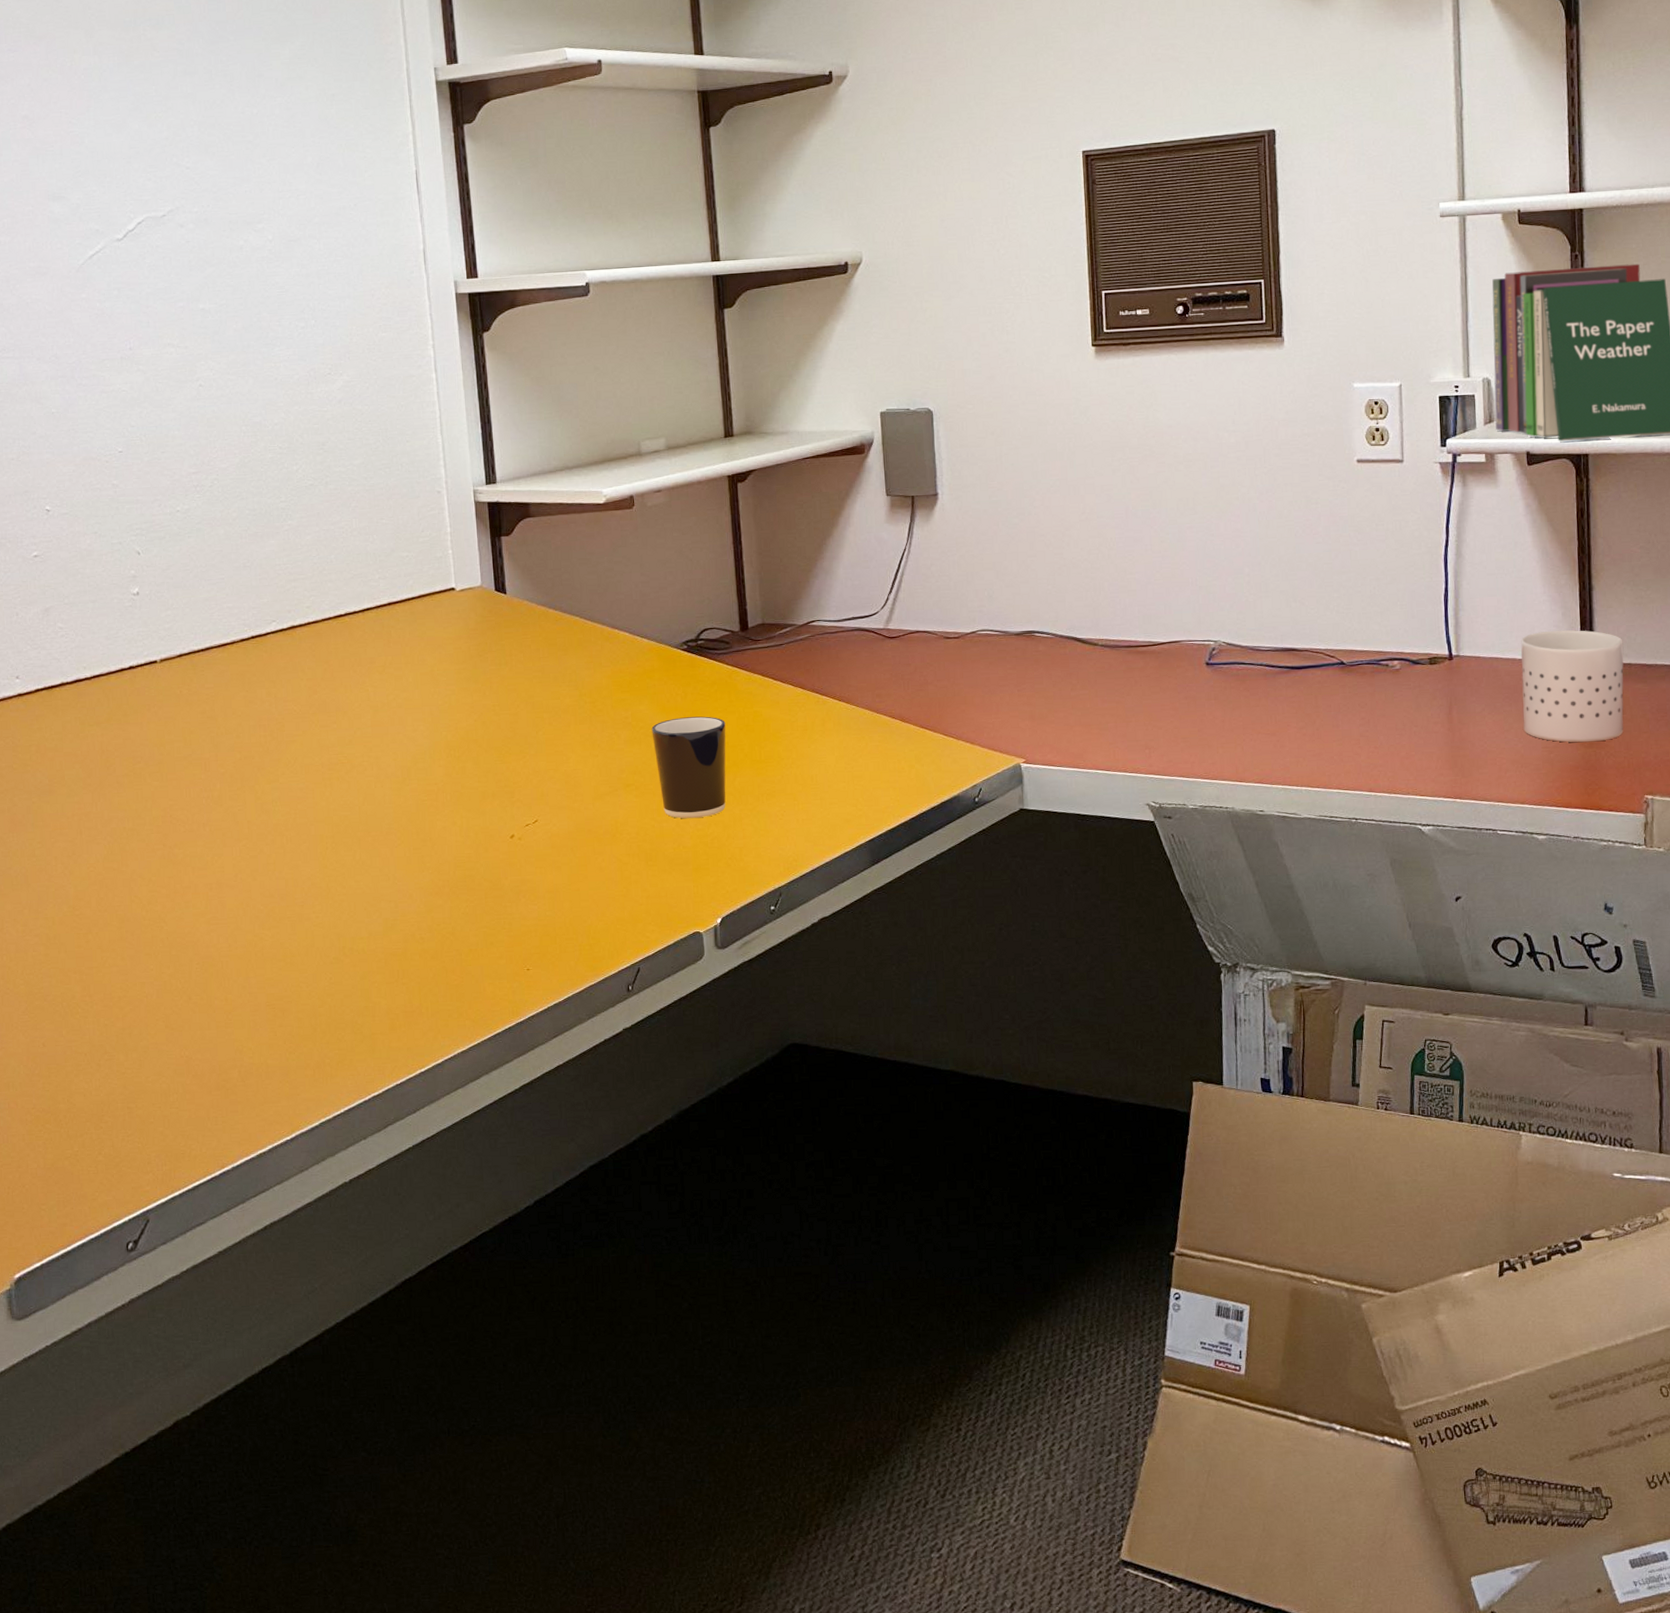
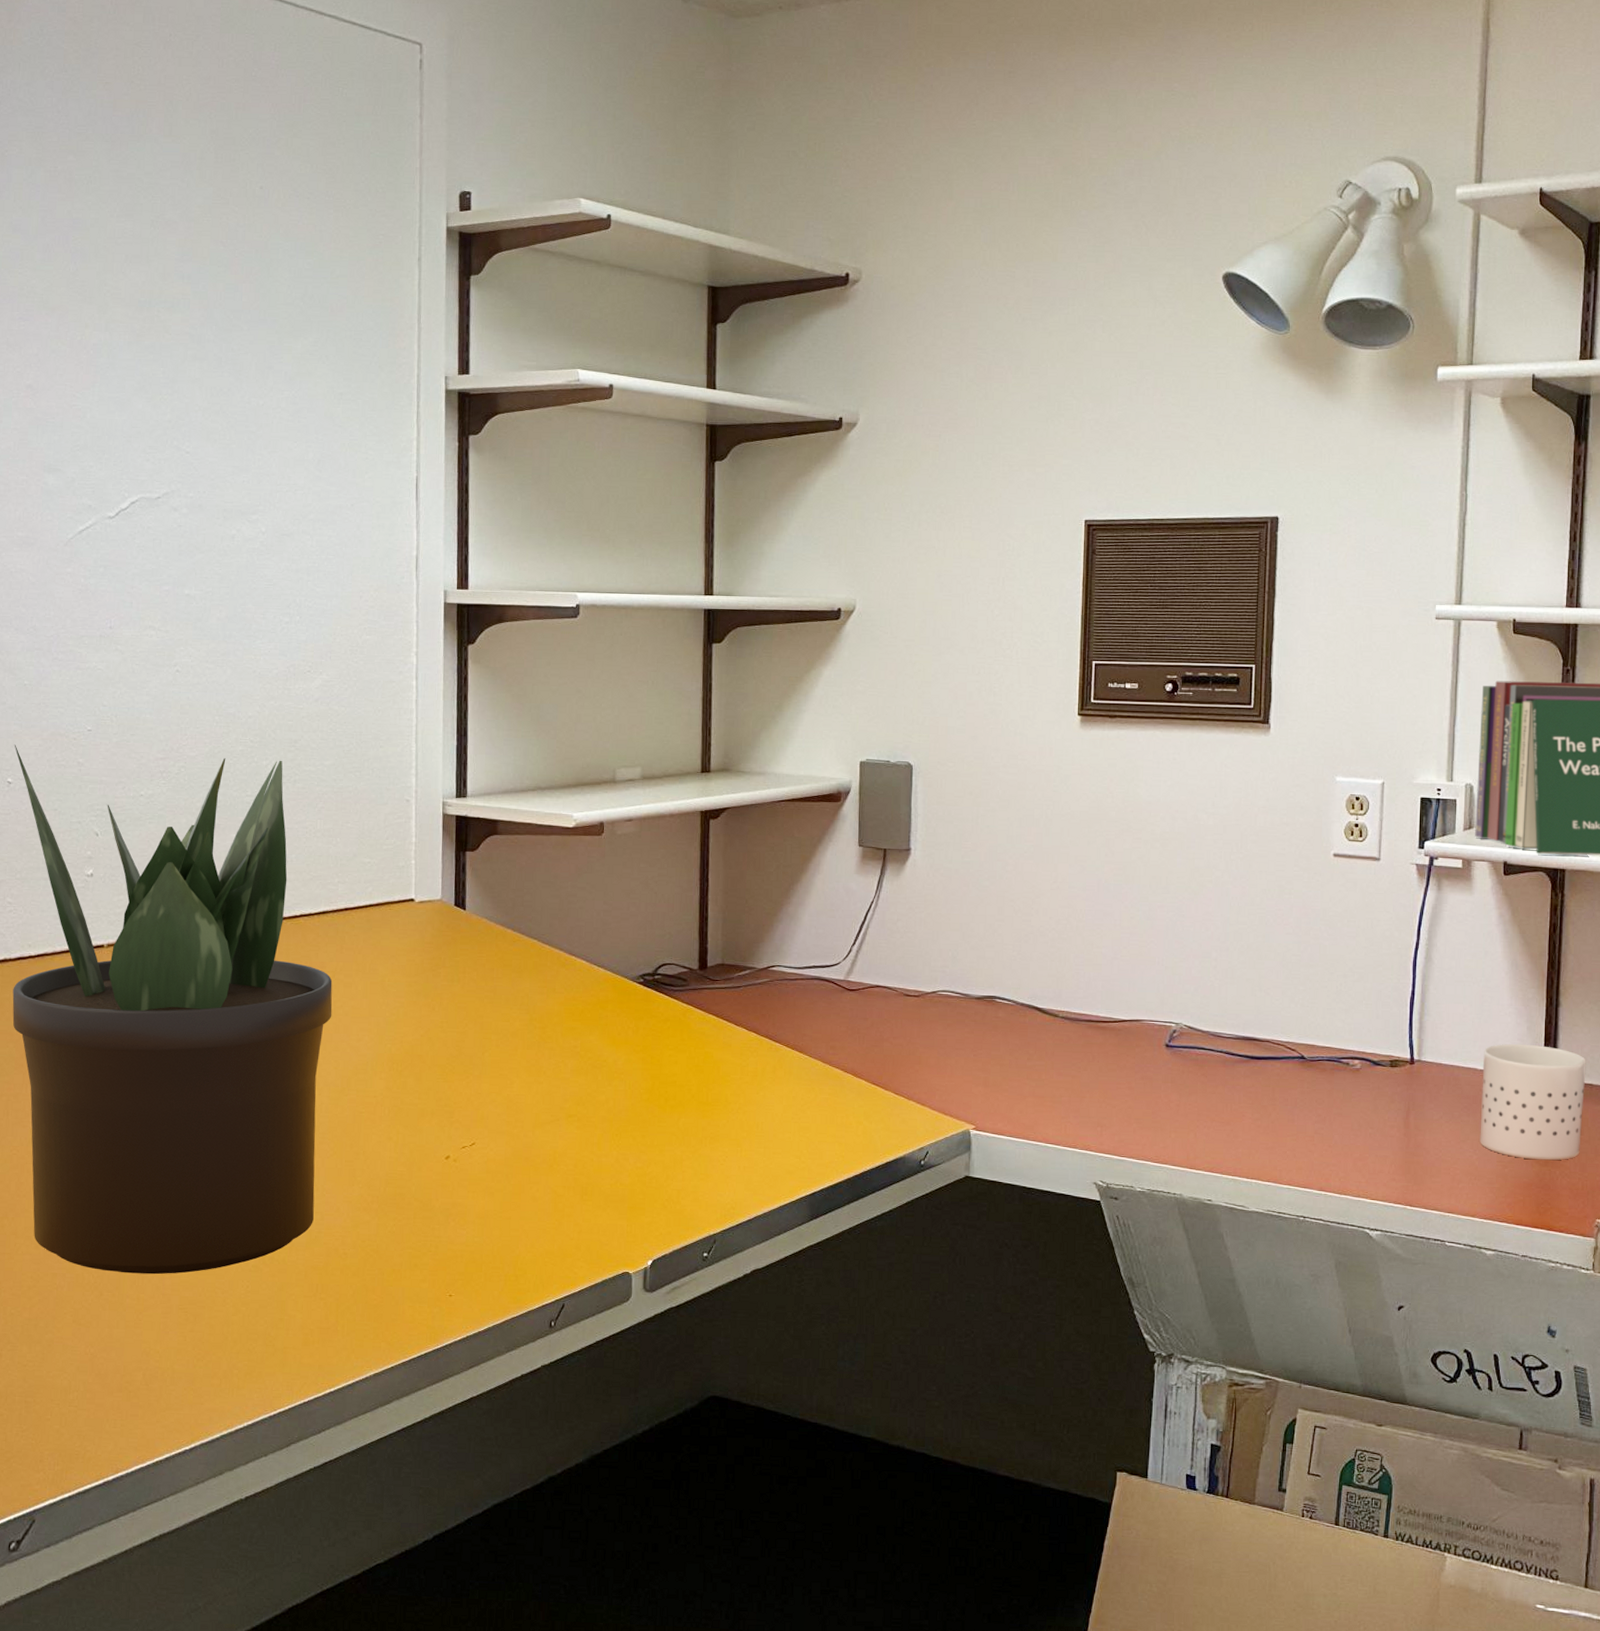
planter: none [48,463,388,976] -> present [12,744,333,1275]
mug: present [651,716,726,819] -> none [599,1051,675,1156]

